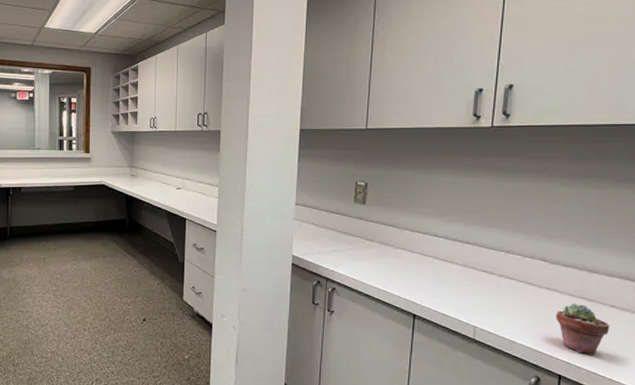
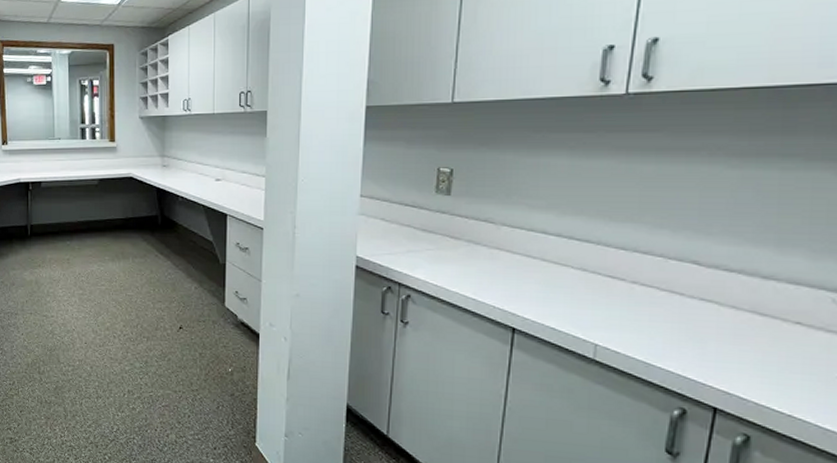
potted succulent: present [556,303,610,354] -> none [712,318,792,383]

